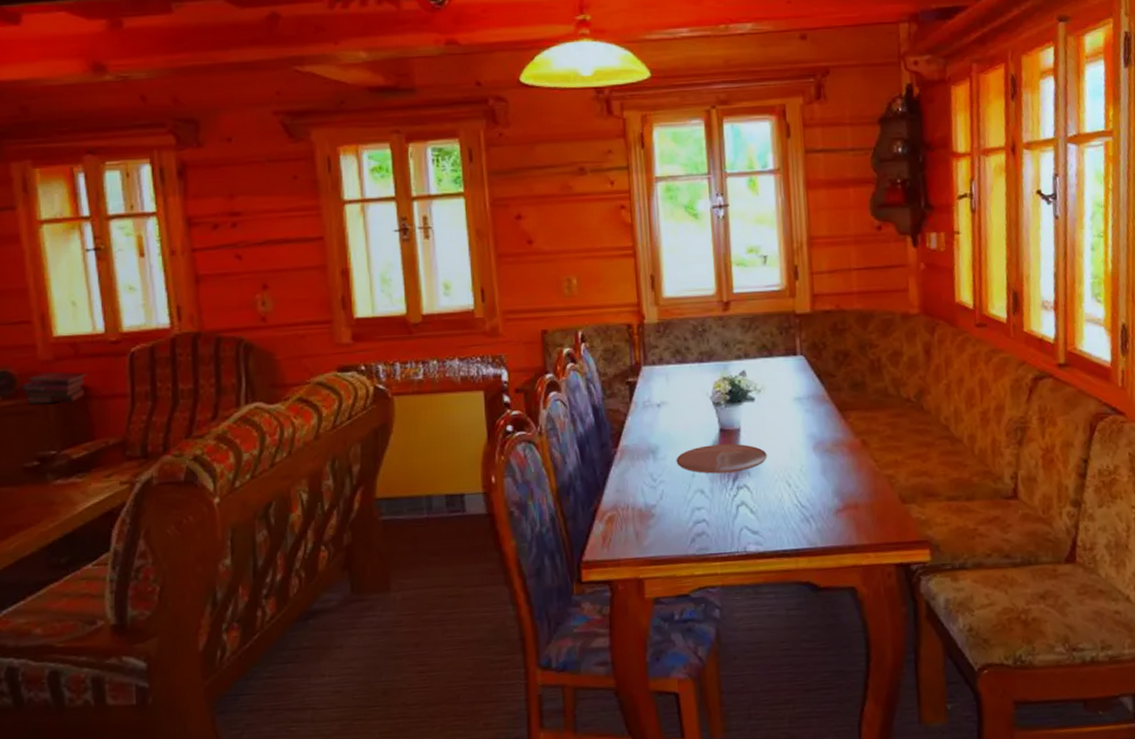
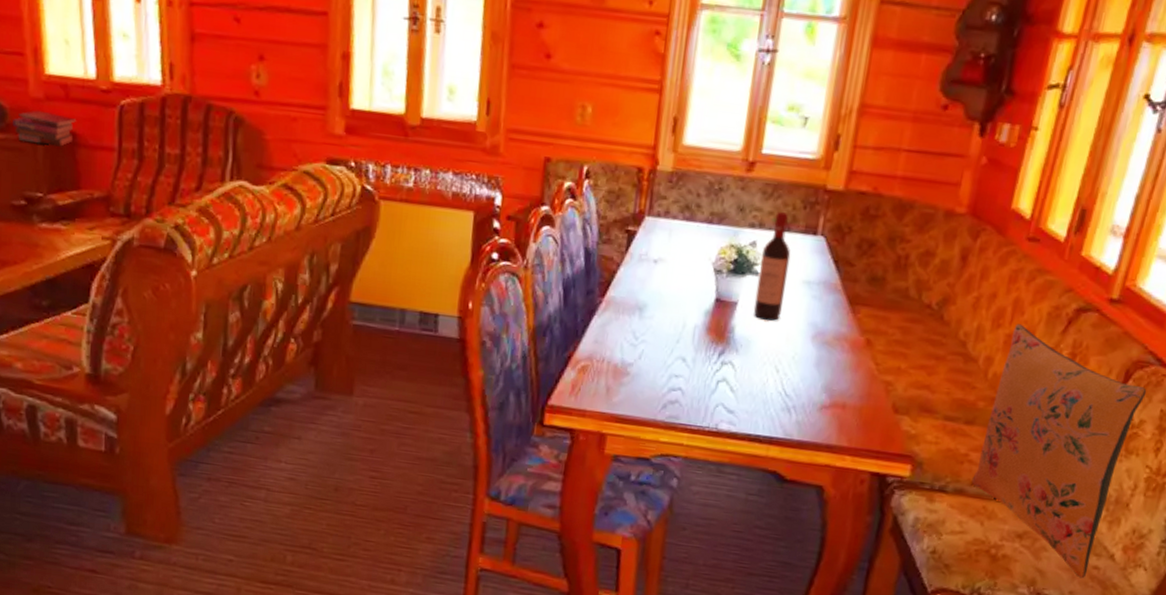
plate: present [676,443,767,474] -> none [662,312,761,347]
wine bottle: none [751,341,781,440] -> present [753,212,791,321]
pillow: none [985,401,1113,626] -> present [971,324,1147,579]

